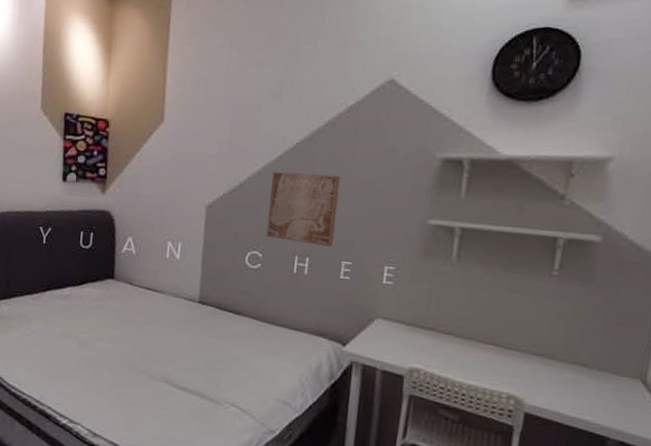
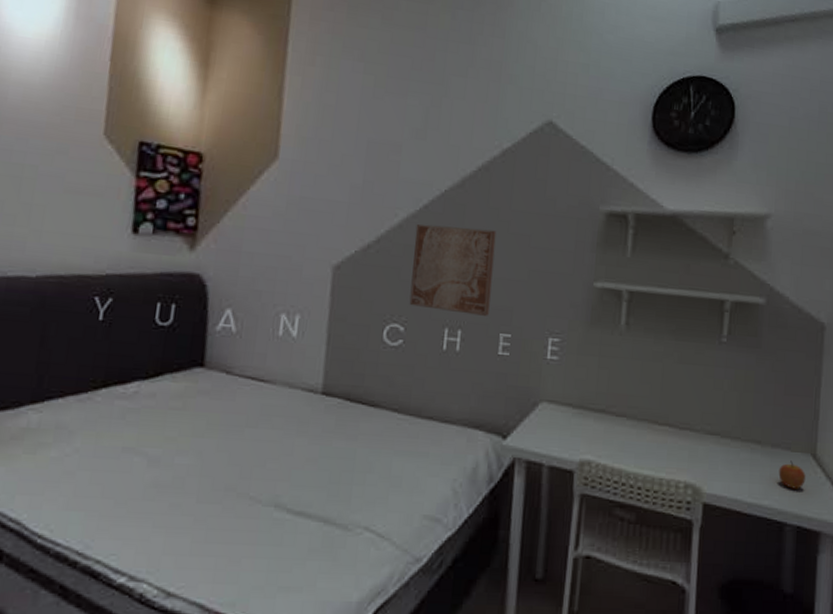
apple: none [604,384,634,410] -> present [778,461,806,489]

